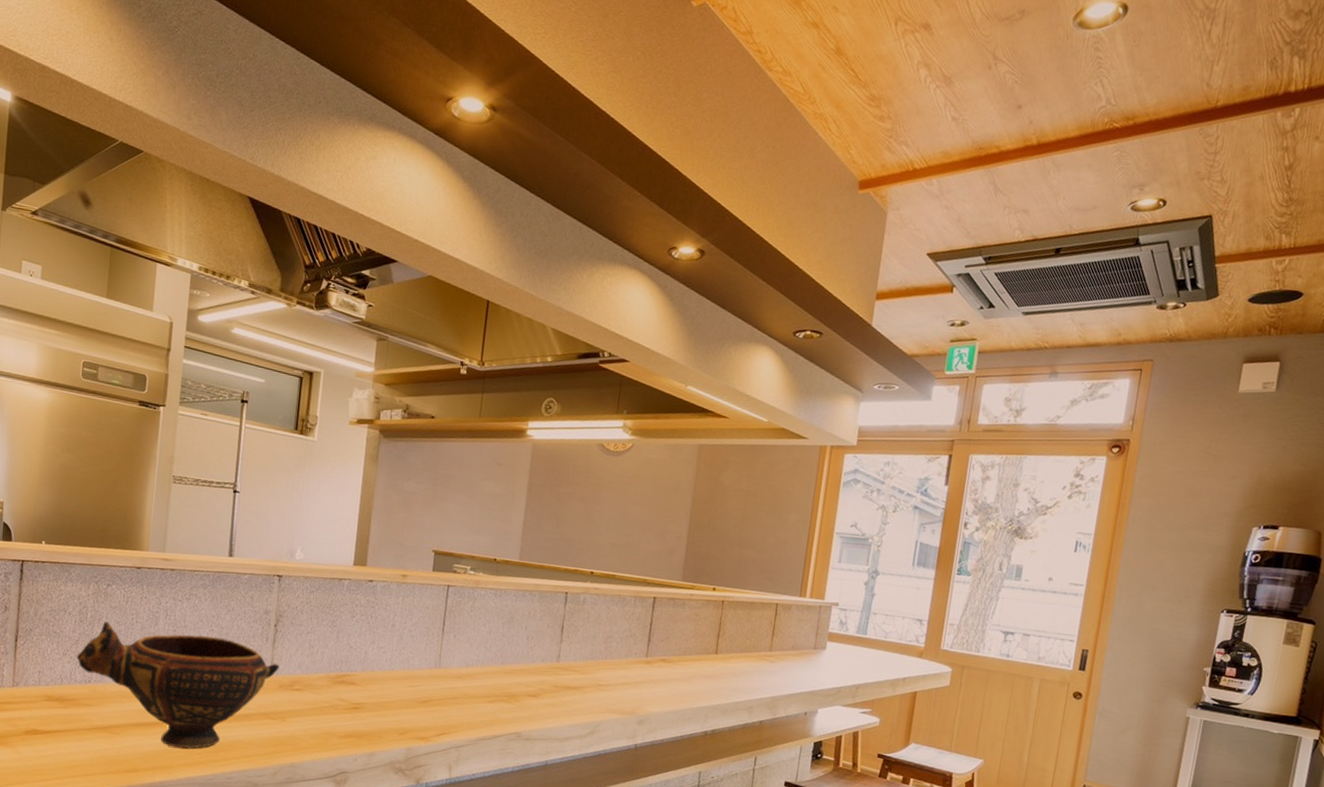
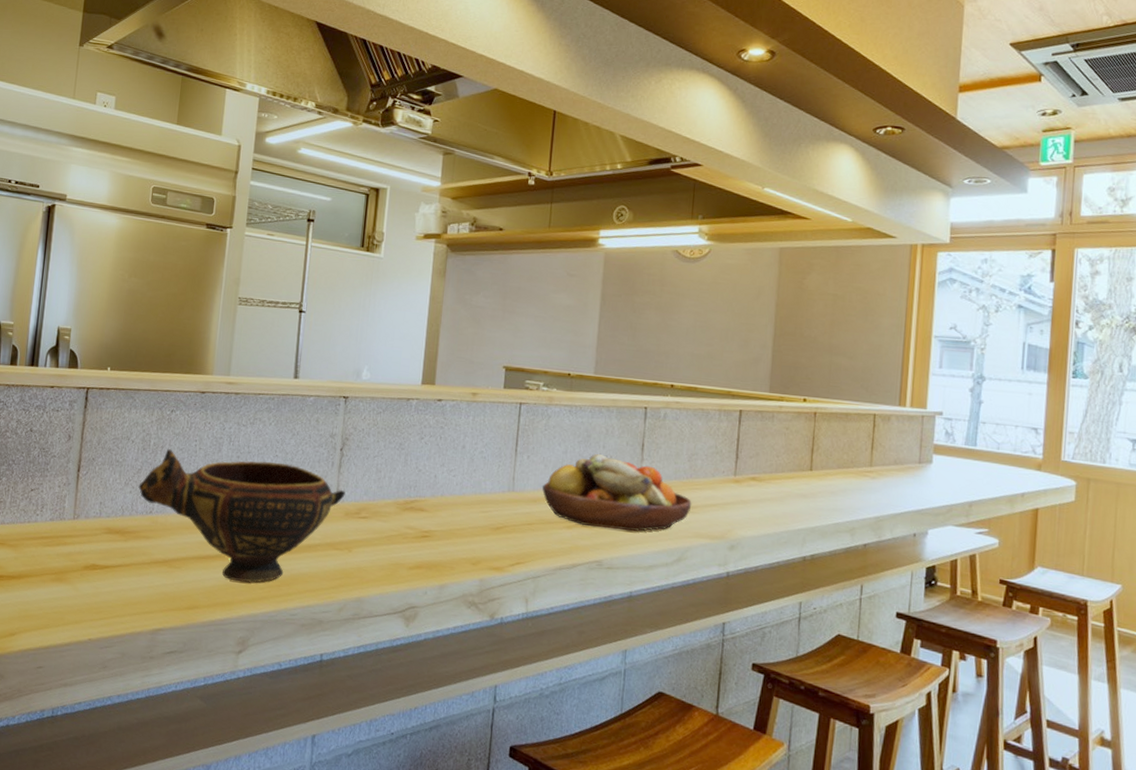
fruit bowl: none [467,634,606,707] -> present [542,453,692,532]

